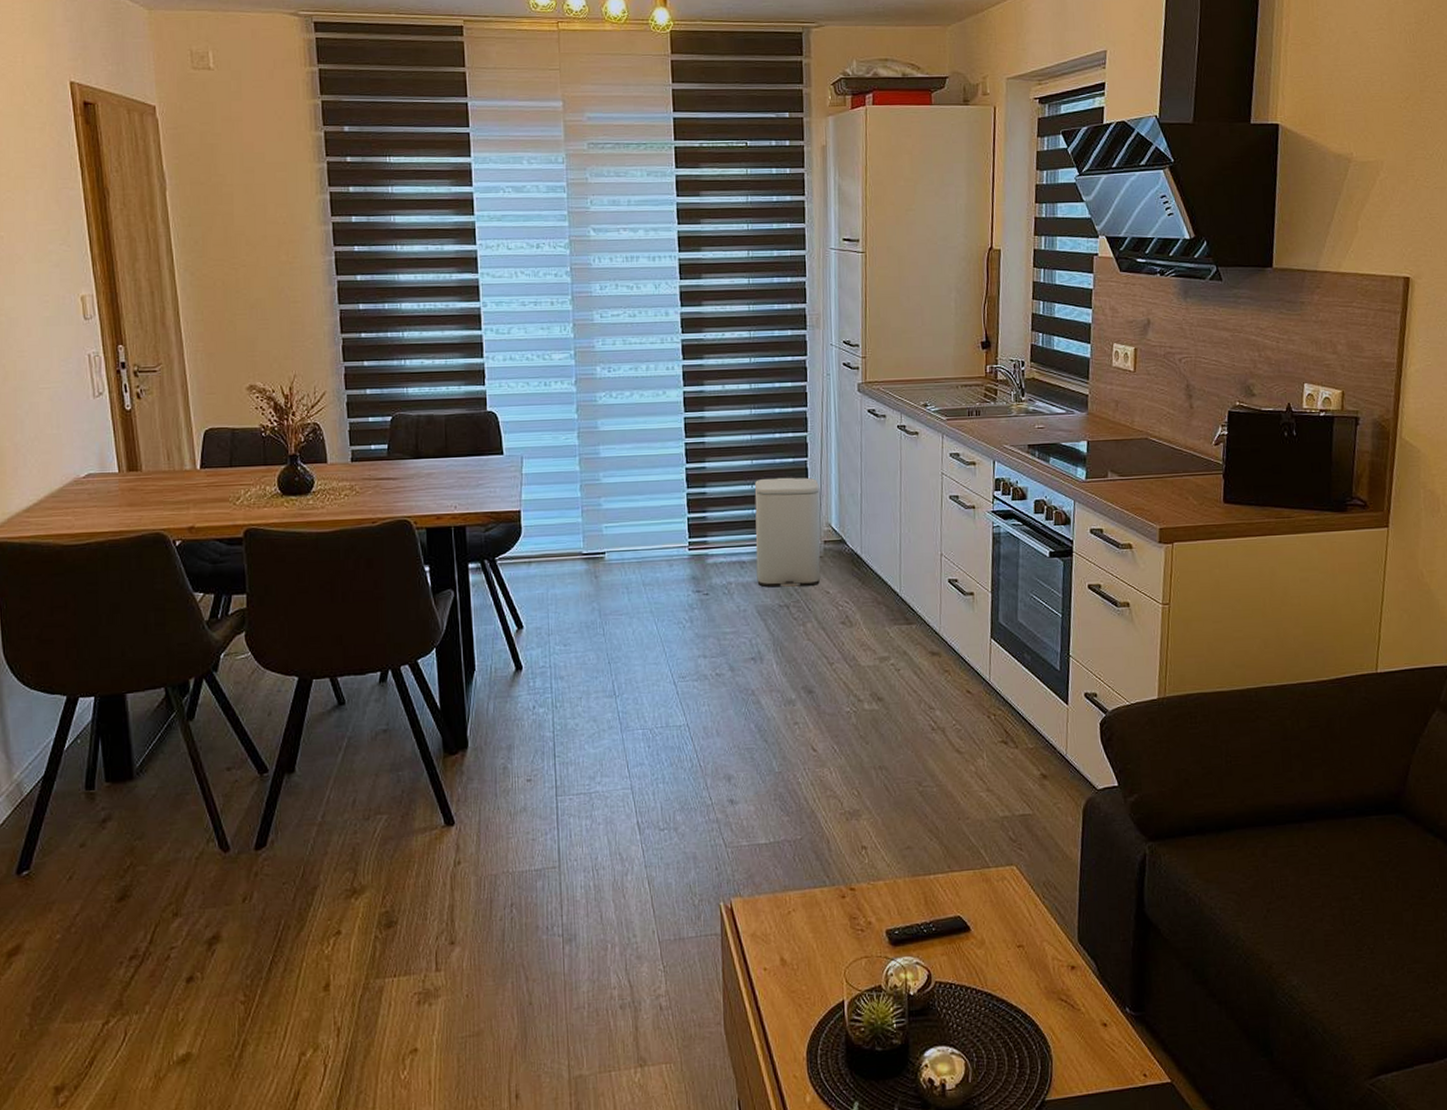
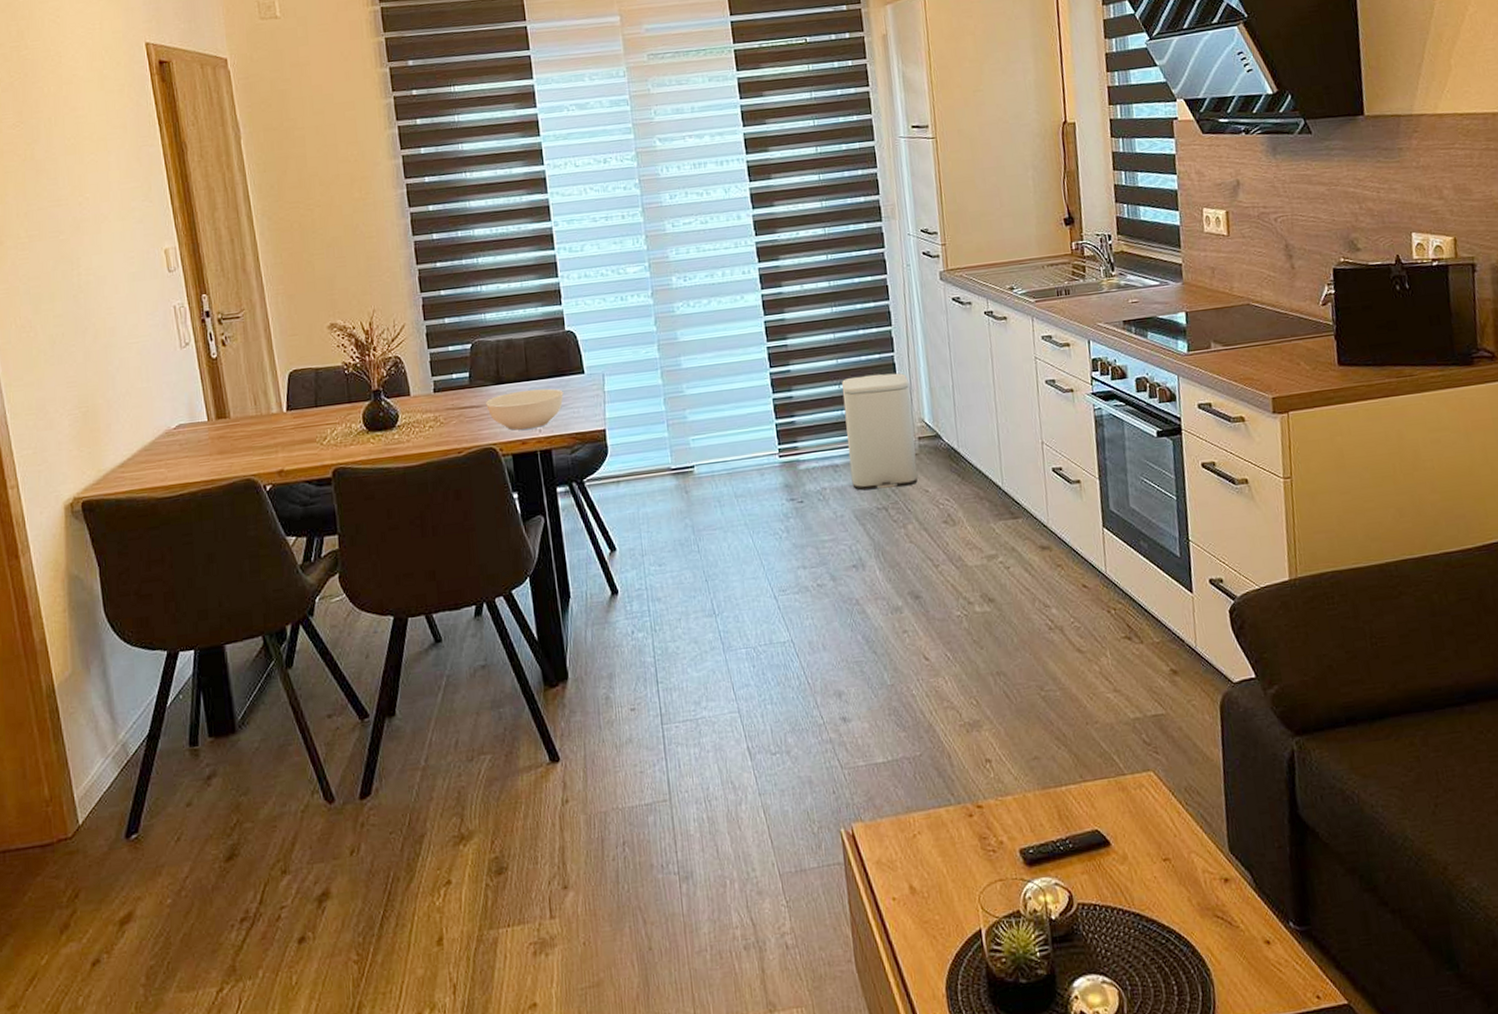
bowl: none [403,466,481,505] -> present [486,388,564,431]

